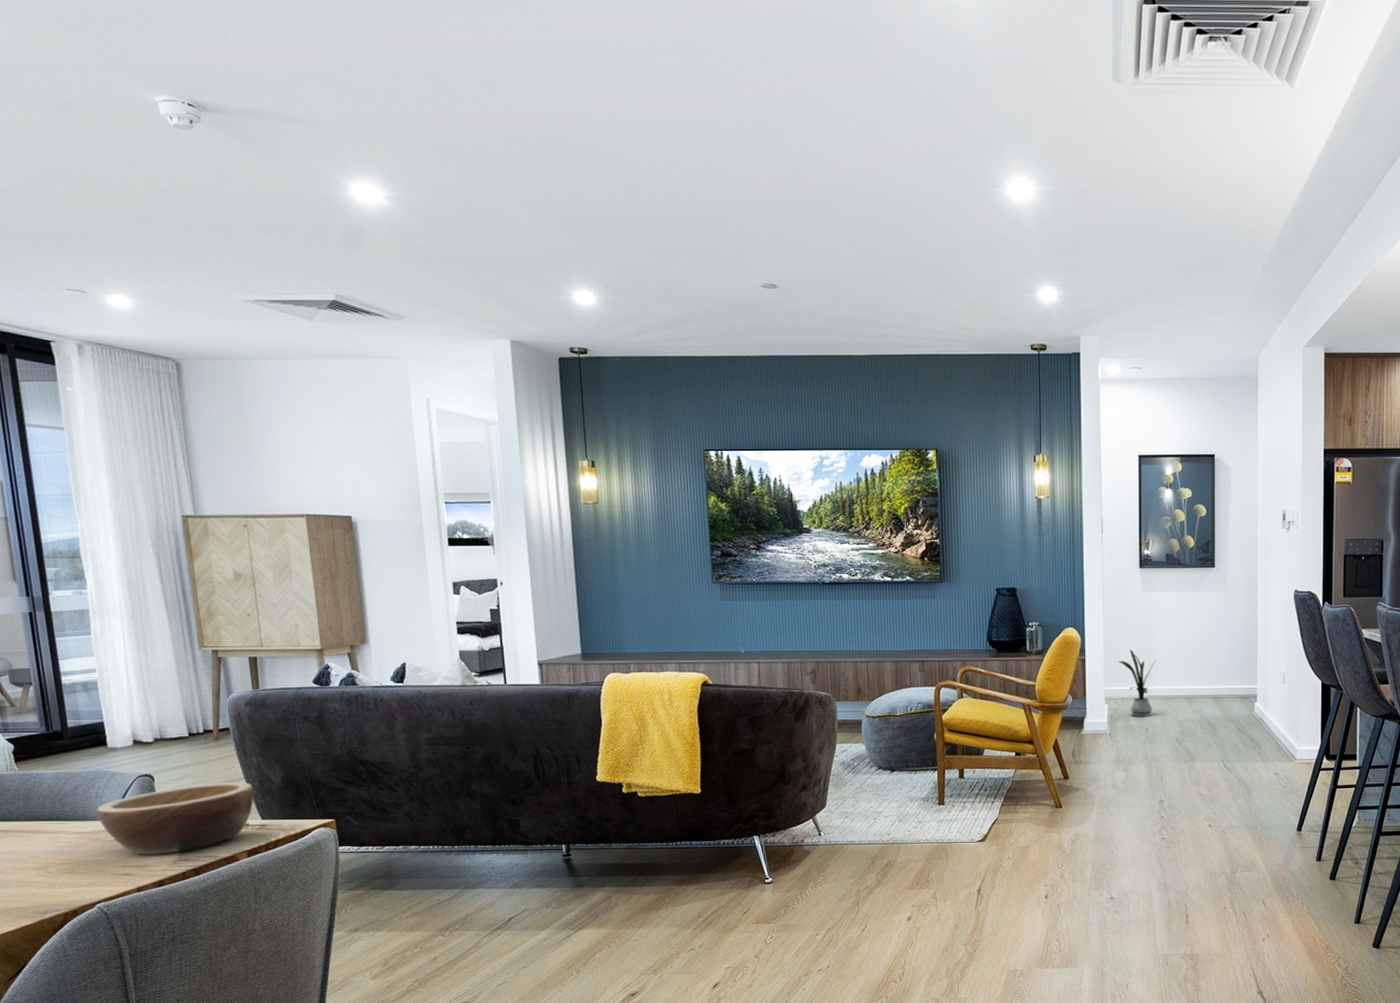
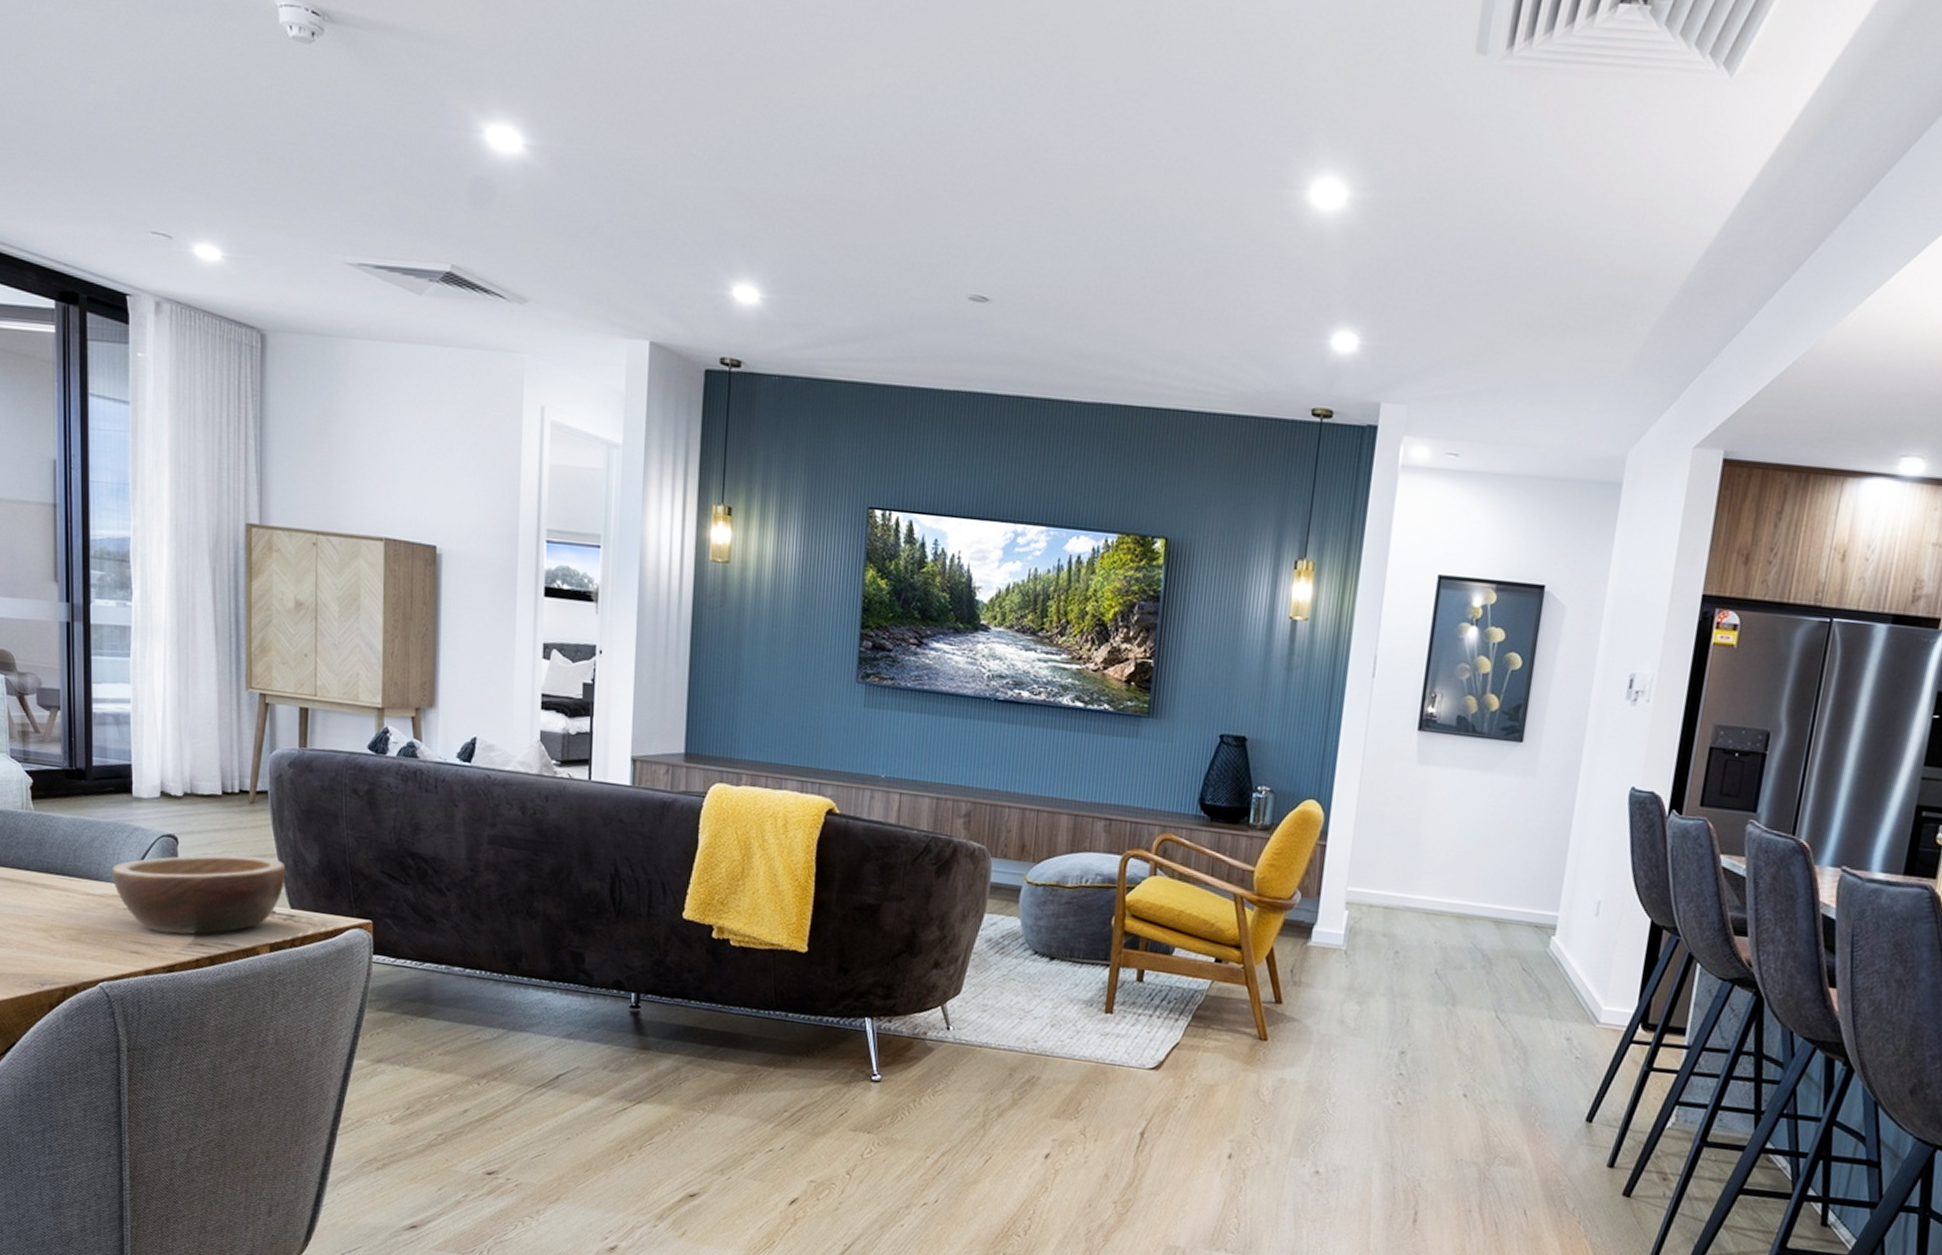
house plant: present [1119,649,1157,718] -> none [1371,839,1424,935]

